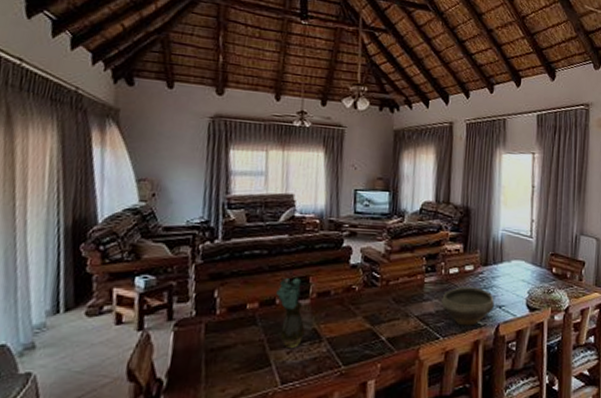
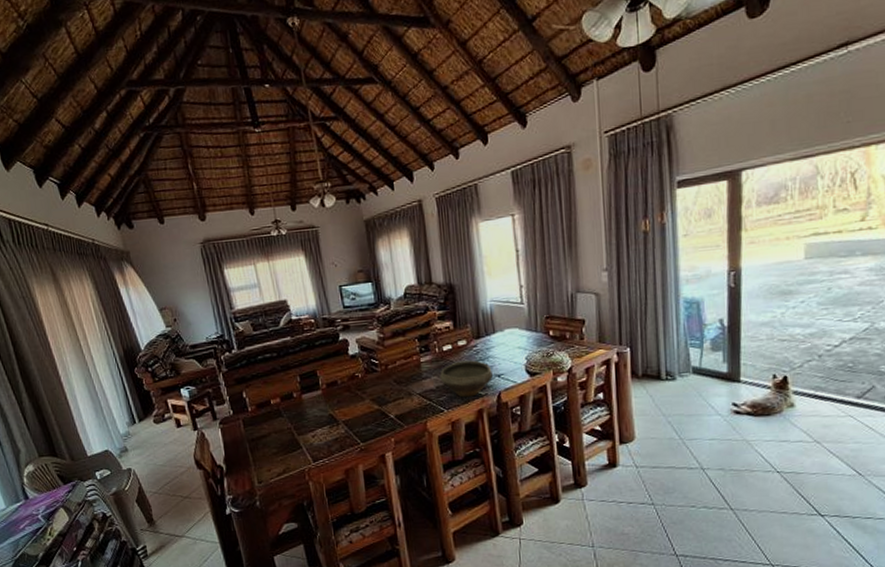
vase: present [276,276,305,349] -> none [292,371,324,433]

